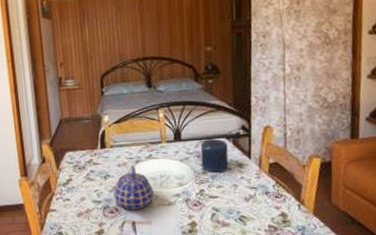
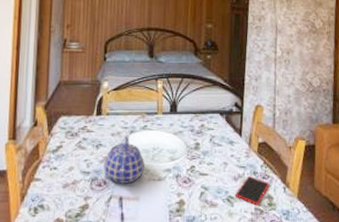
candle: present [200,139,229,173] -> none [194,114,221,149]
smartphone: none [248,195,283,224] -> present [235,175,270,206]

